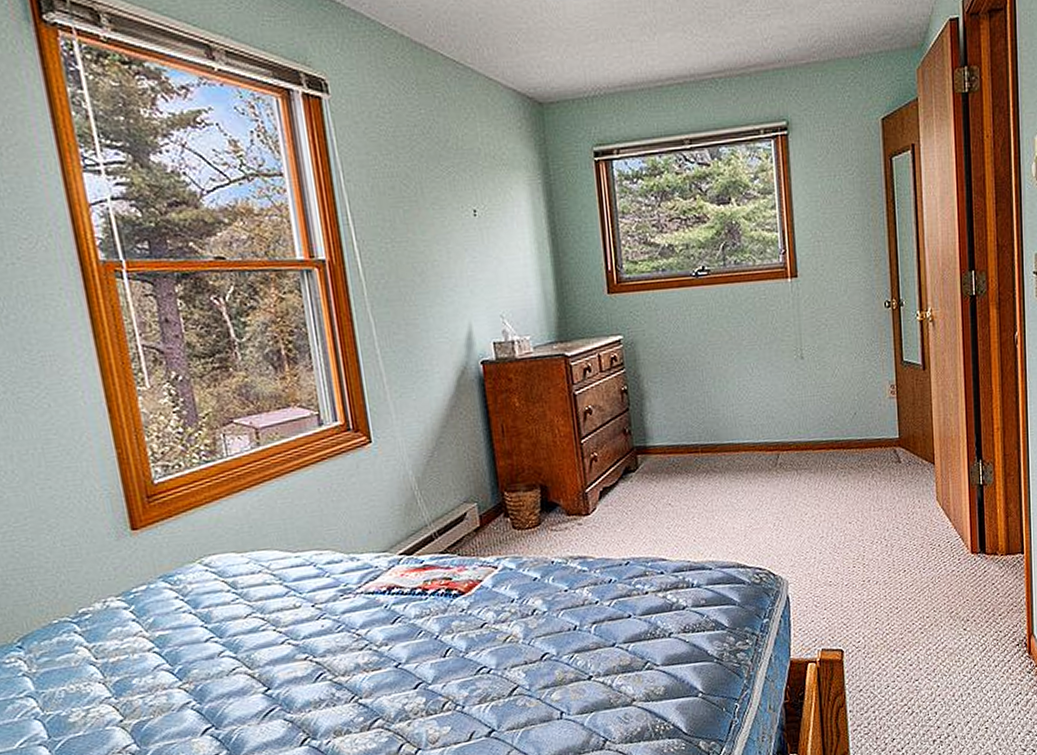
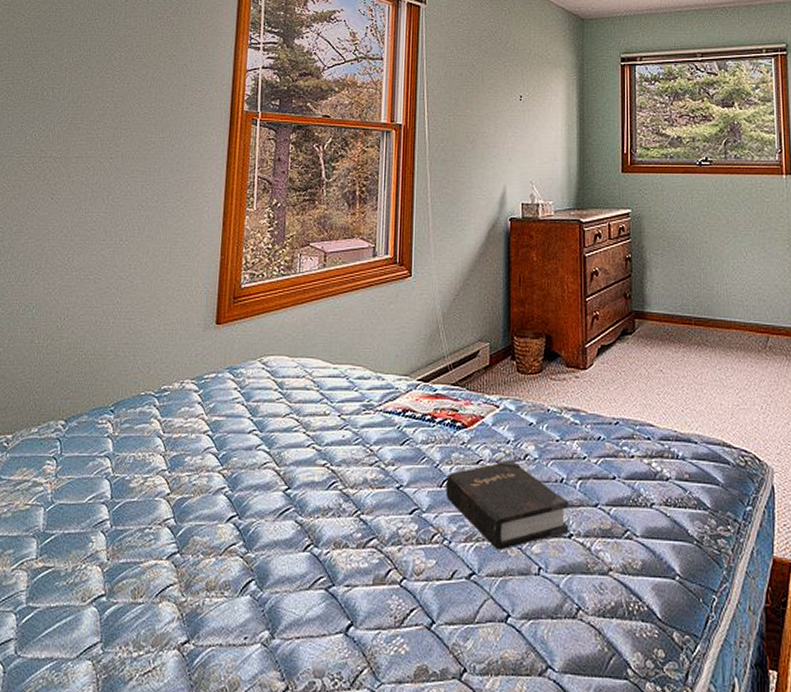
hardback book: none [449,616,588,705] -> present [446,459,569,550]

